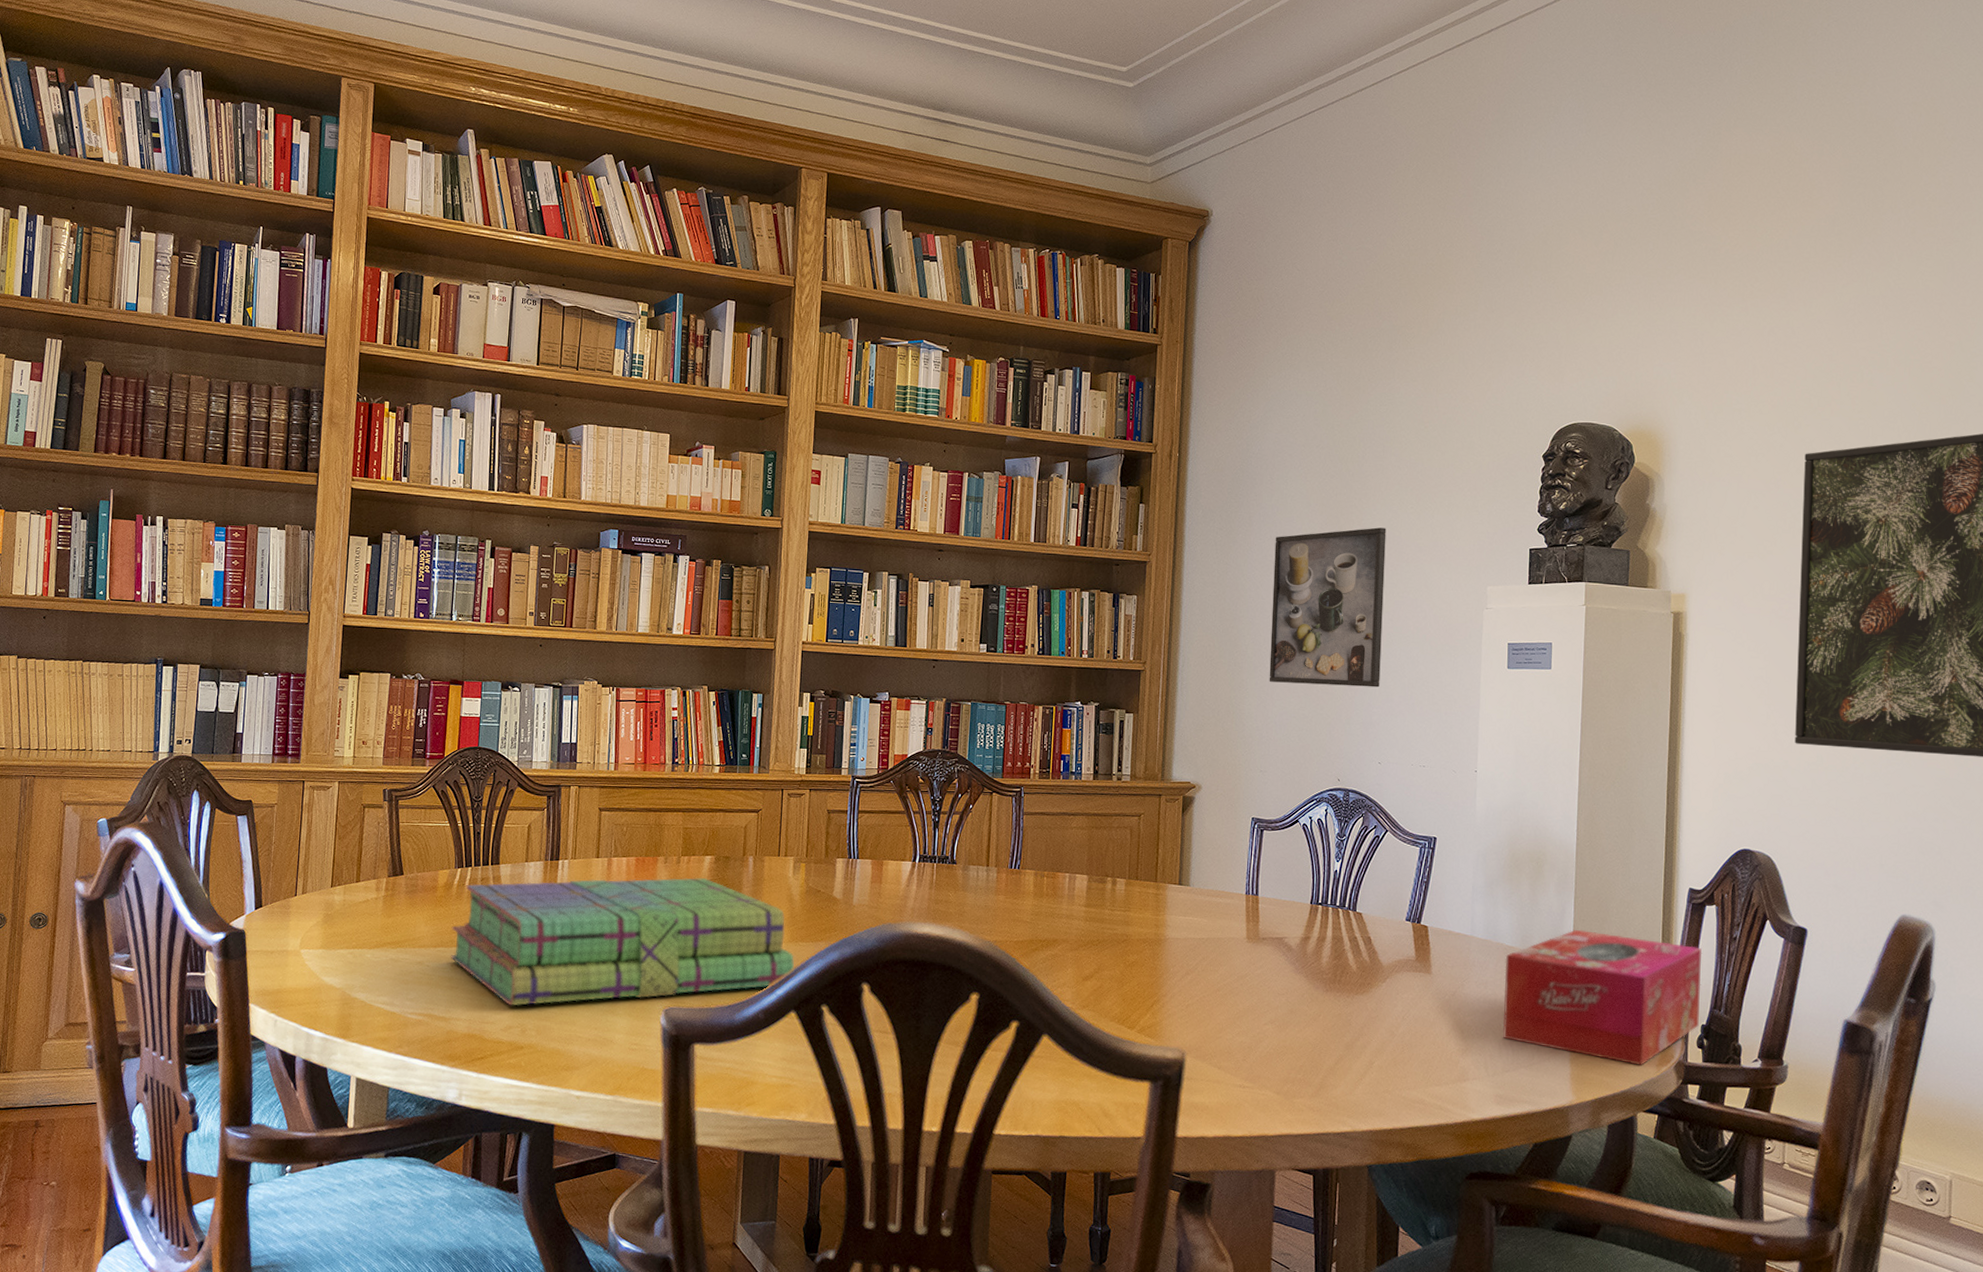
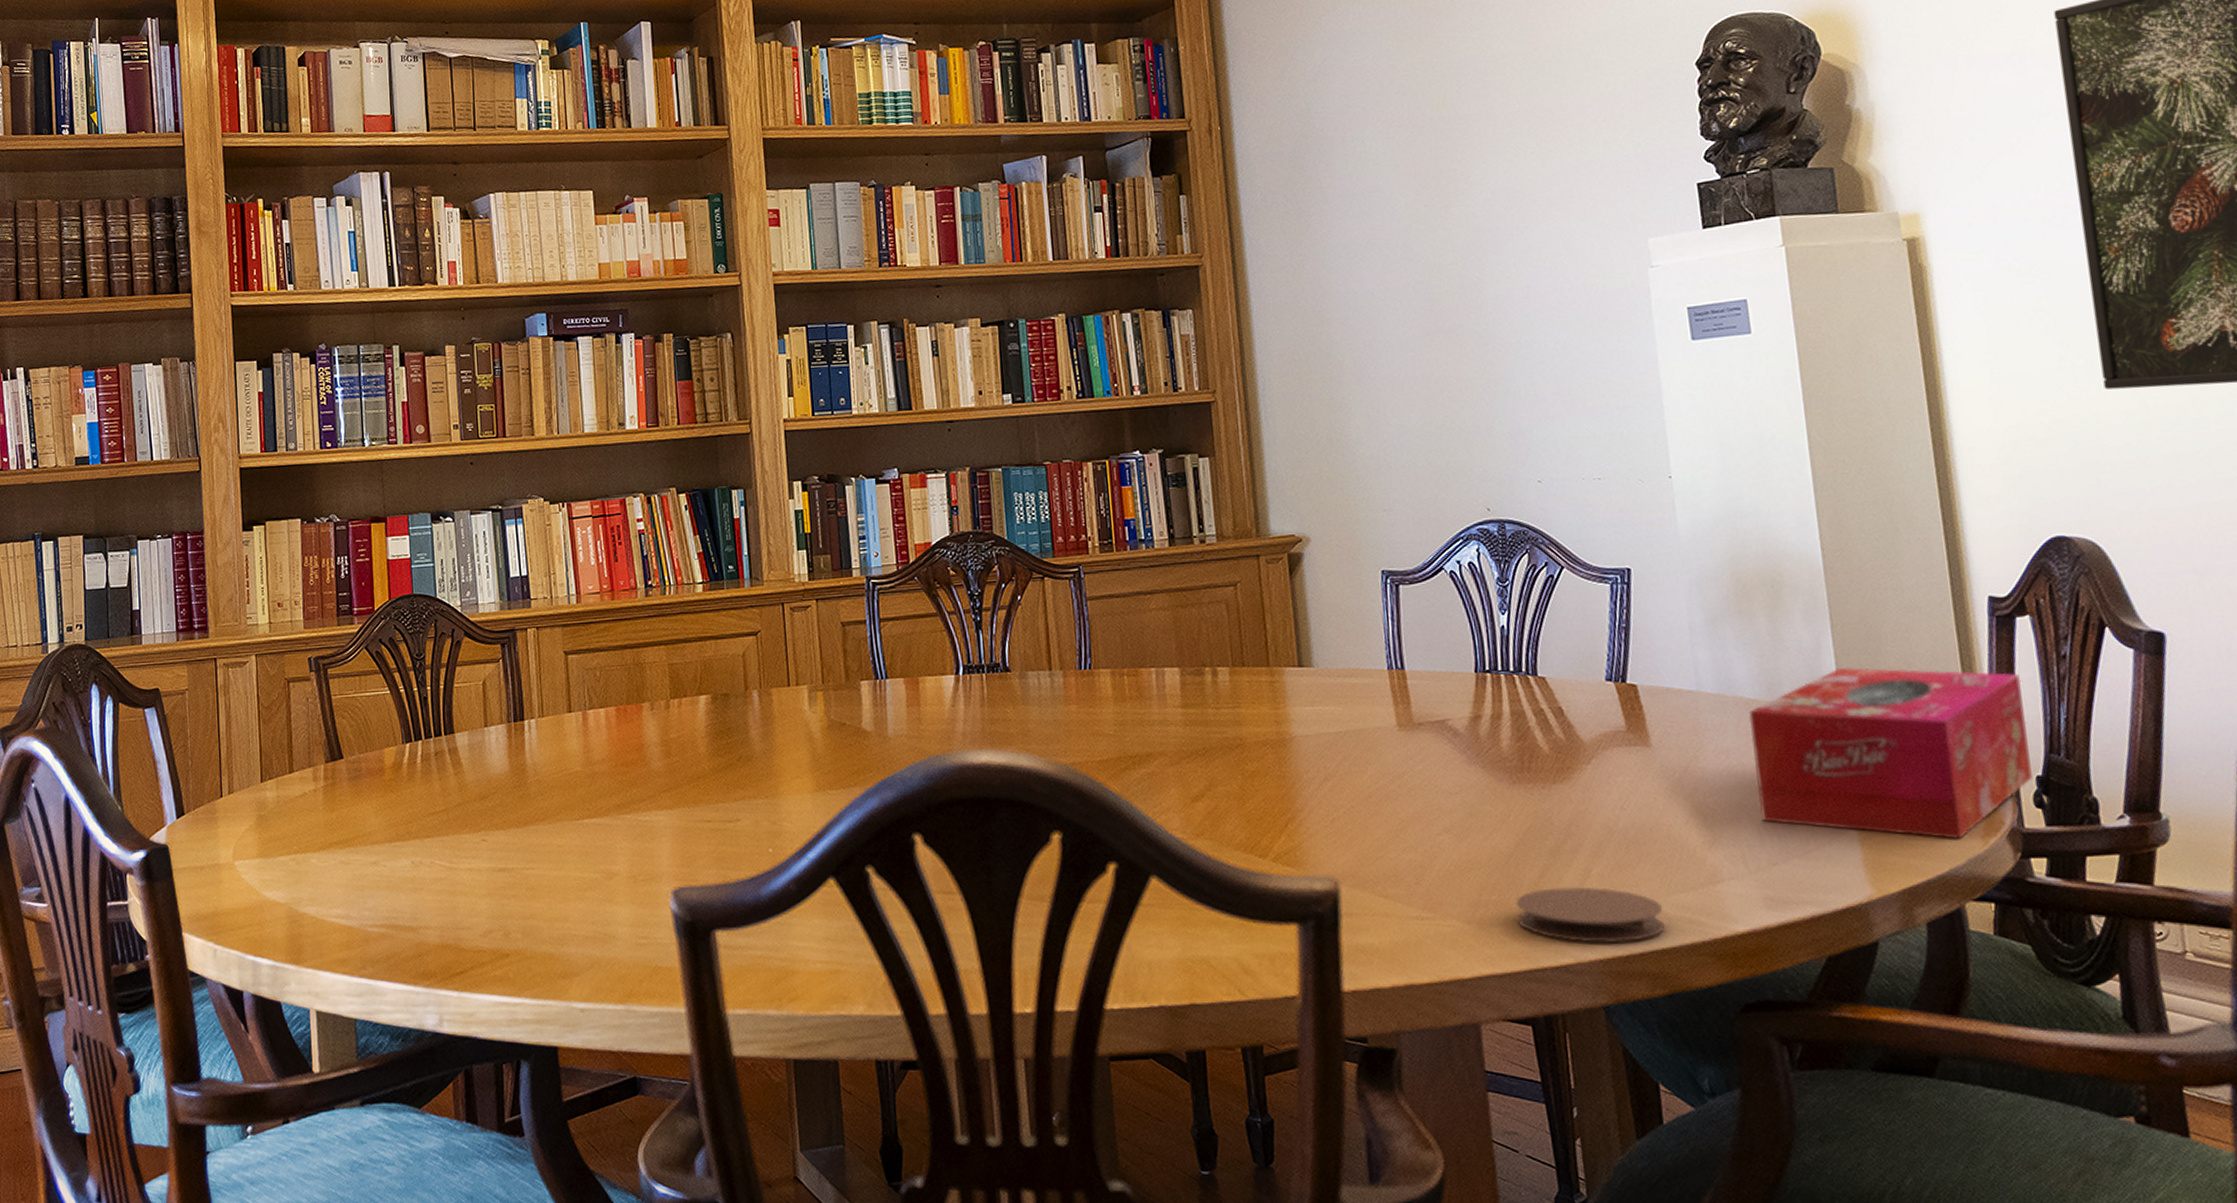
stack of books: present [450,877,795,1006] -> none [407,722,827,905]
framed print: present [1269,527,1387,688] -> none [1359,182,1525,396]
coaster: none [1314,1073,1422,1119] -> present [1515,886,1665,944]

